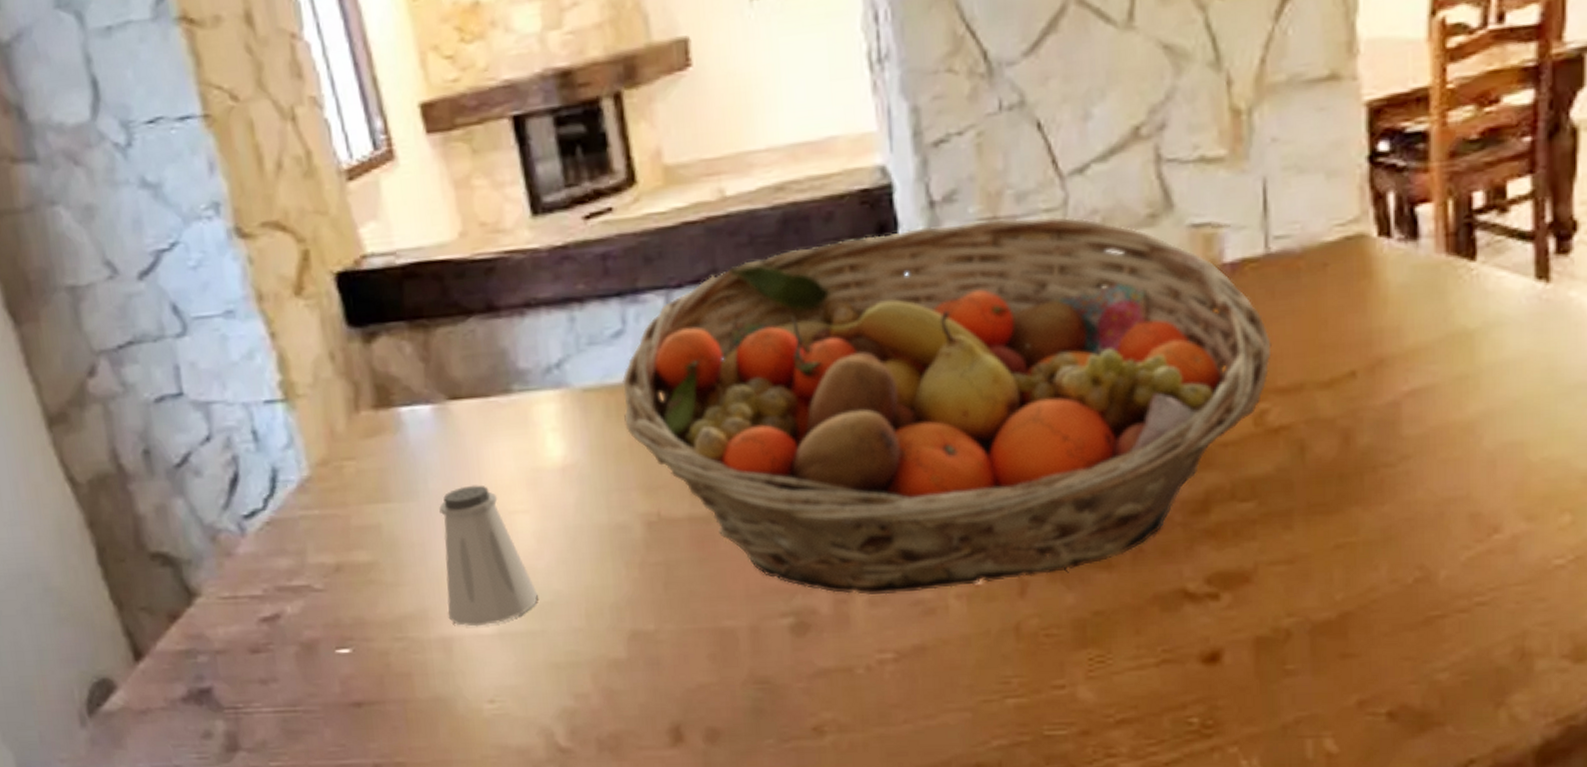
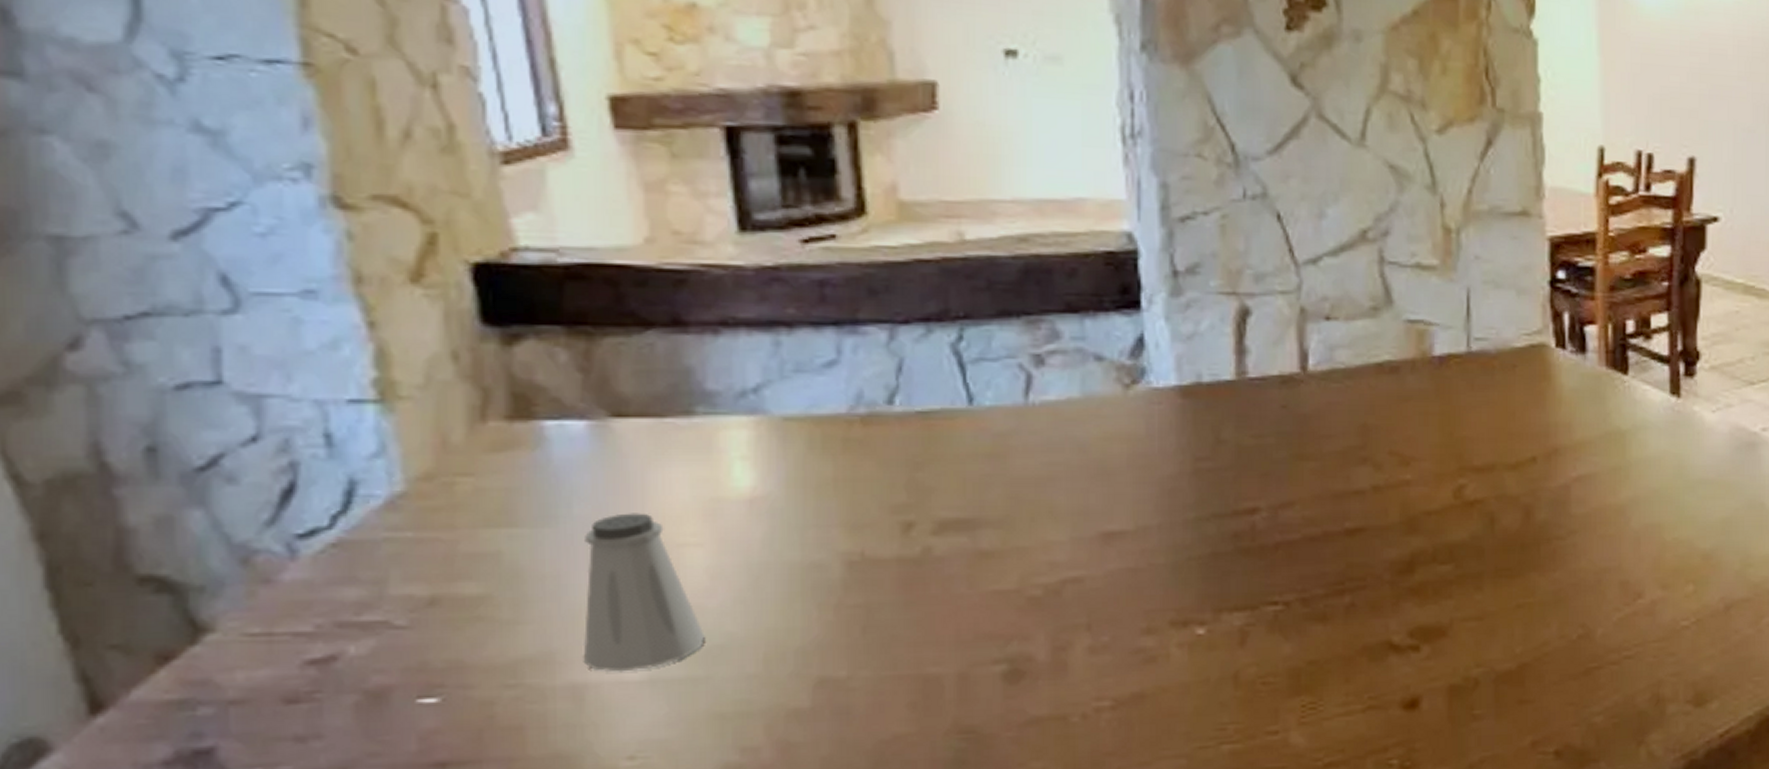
fruit basket: present [622,216,1272,595] -> none [831,293,1470,643]

